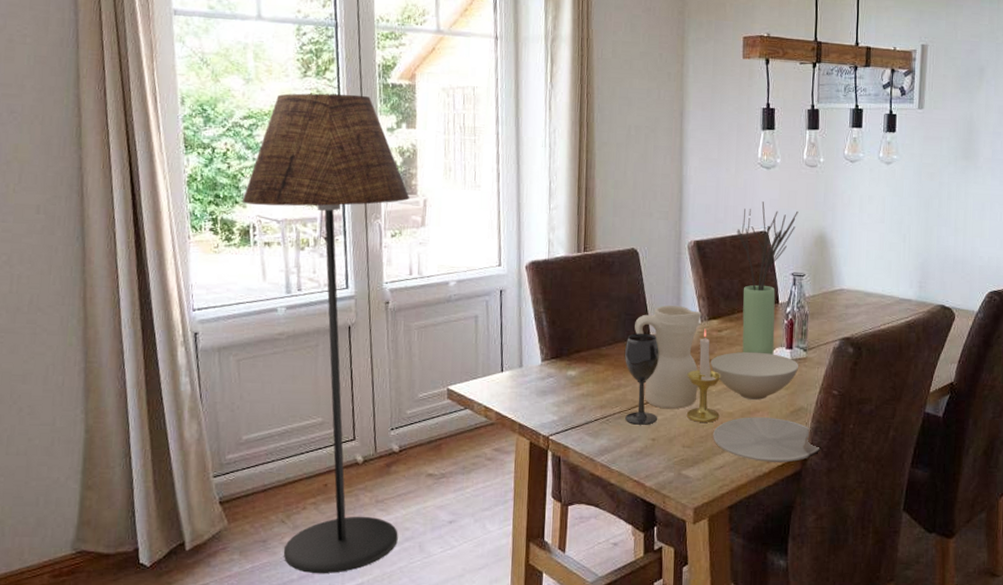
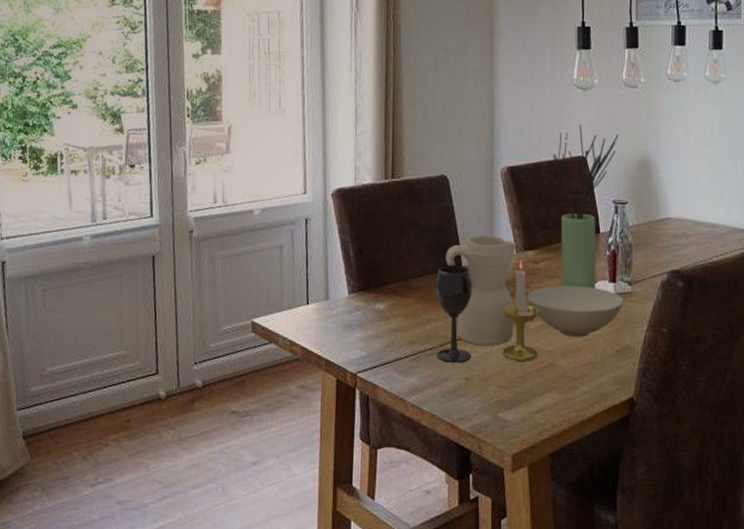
floor lamp: present [242,93,410,573] -> none [50,21,215,515]
plate: present [713,417,823,463] -> none [531,356,652,407]

